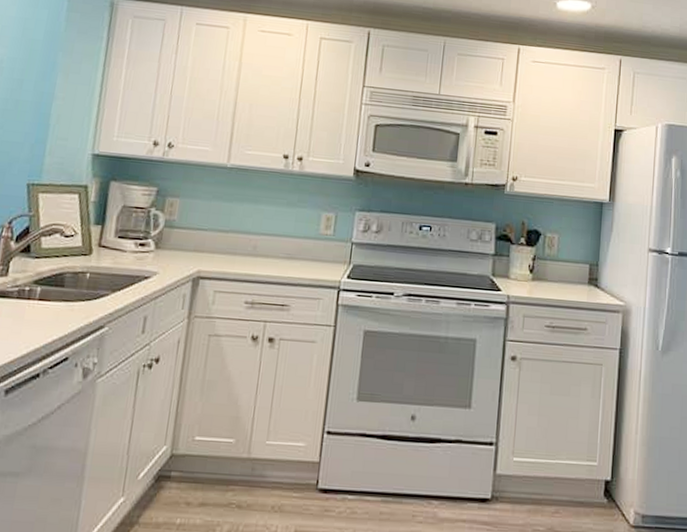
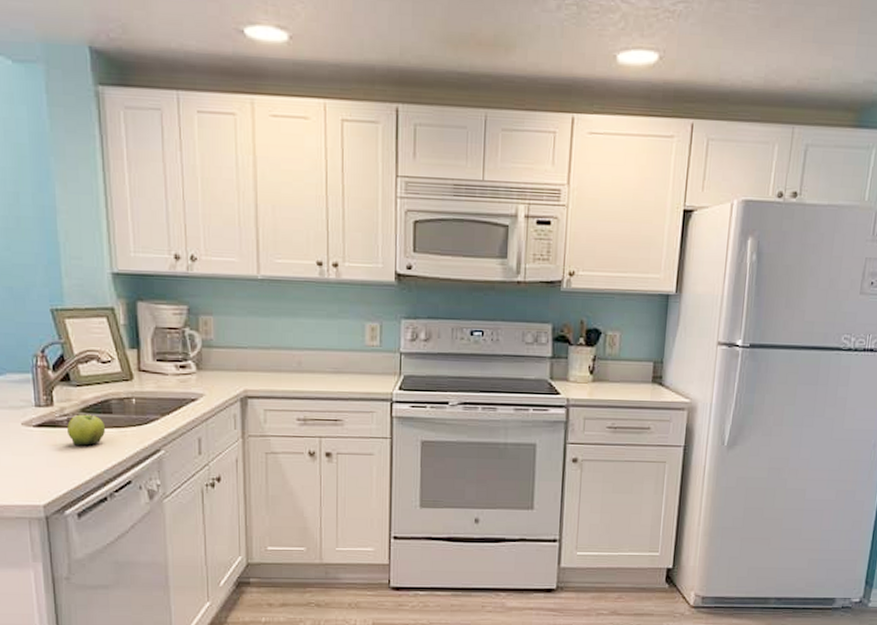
fruit: none [15,286,55,318] -> present [67,414,106,446]

